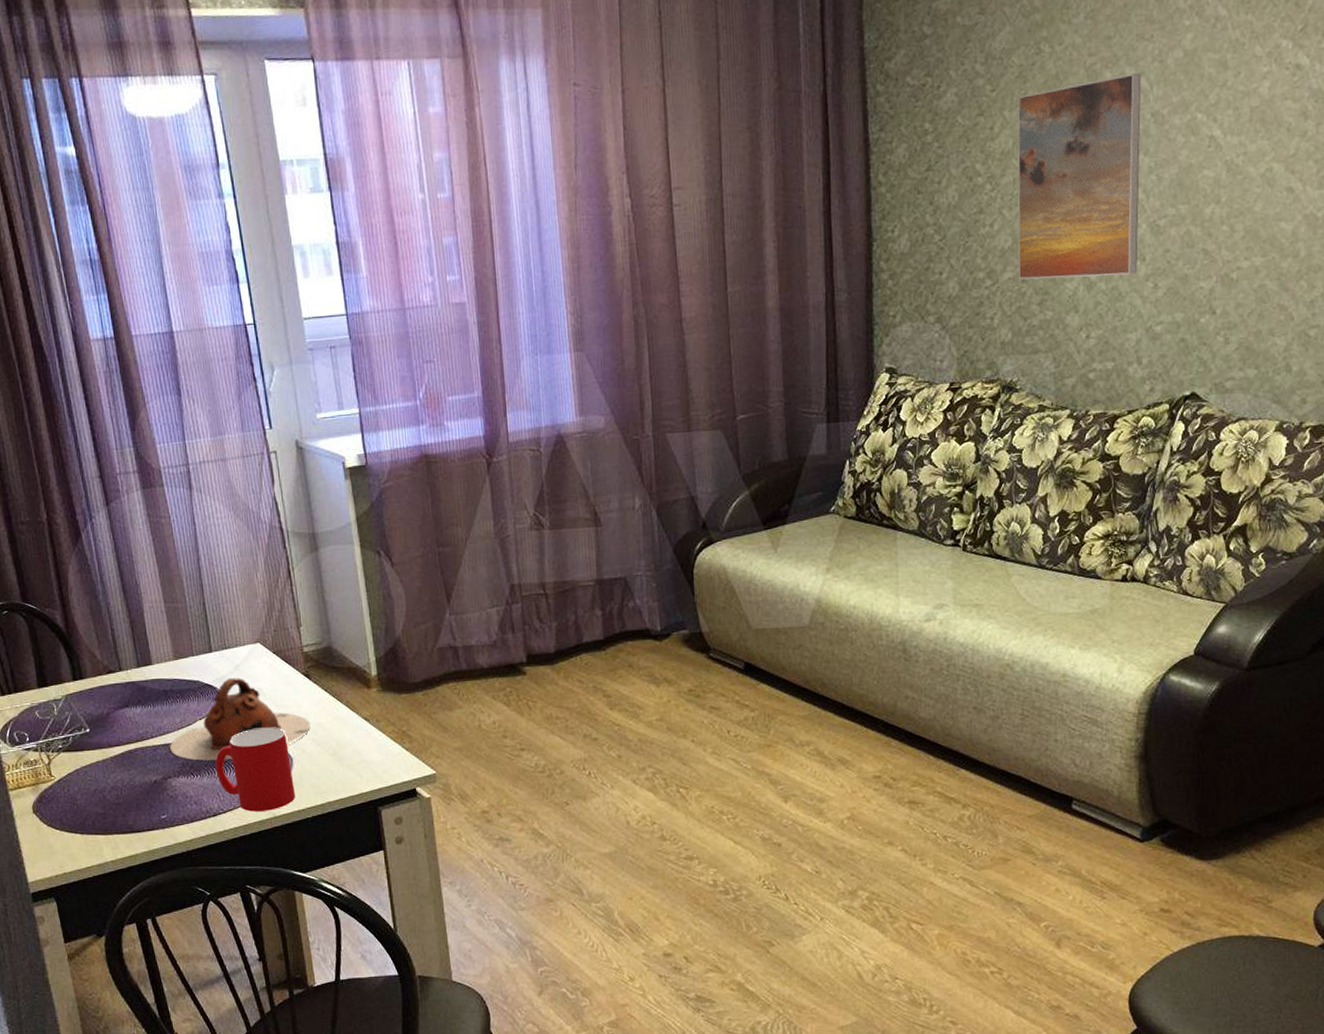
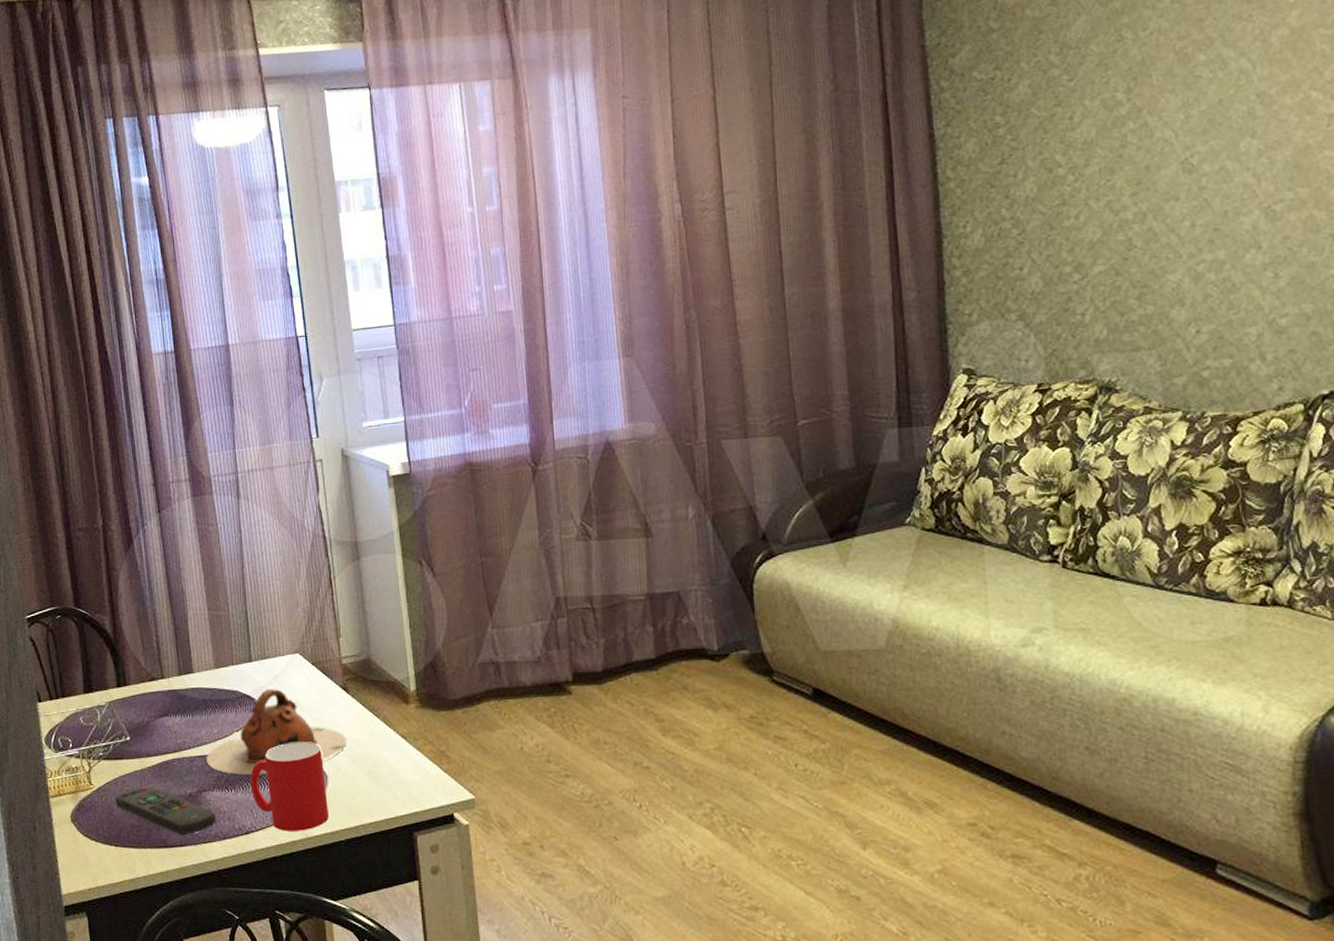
remote control: none [77,775,184,821] -> present [115,786,217,836]
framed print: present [1017,73,1142,280] -> none [1099,53,1253,273]

